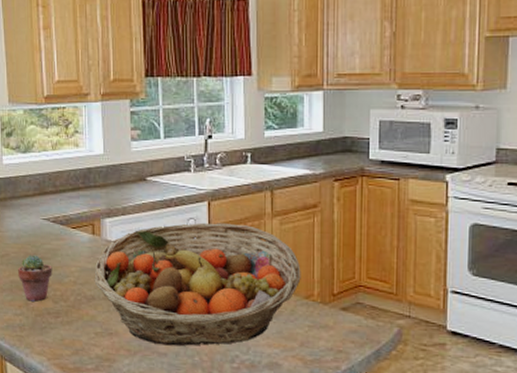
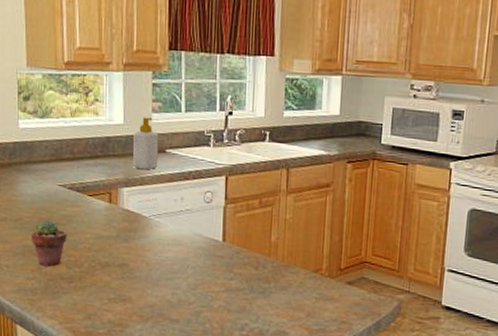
fruit basket: present [94,222,301,346] -> none [109,196,312,314]
soap bottle: none [114,146,139,199] -> present [133,117,159,170]

